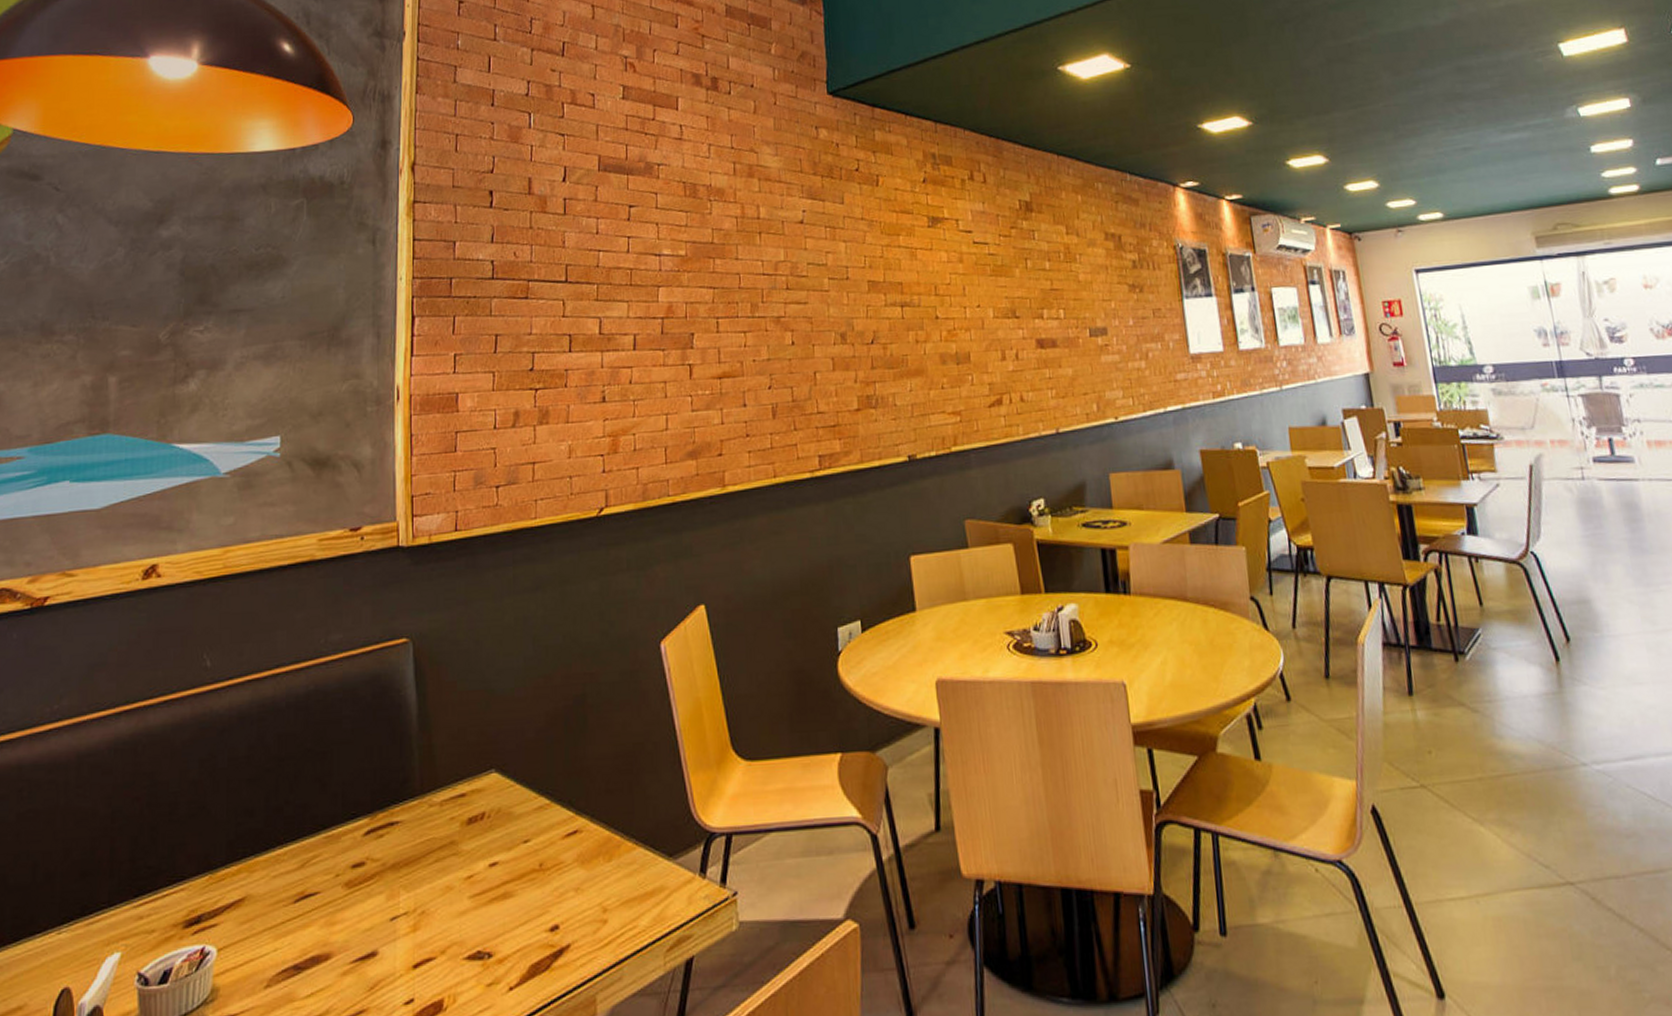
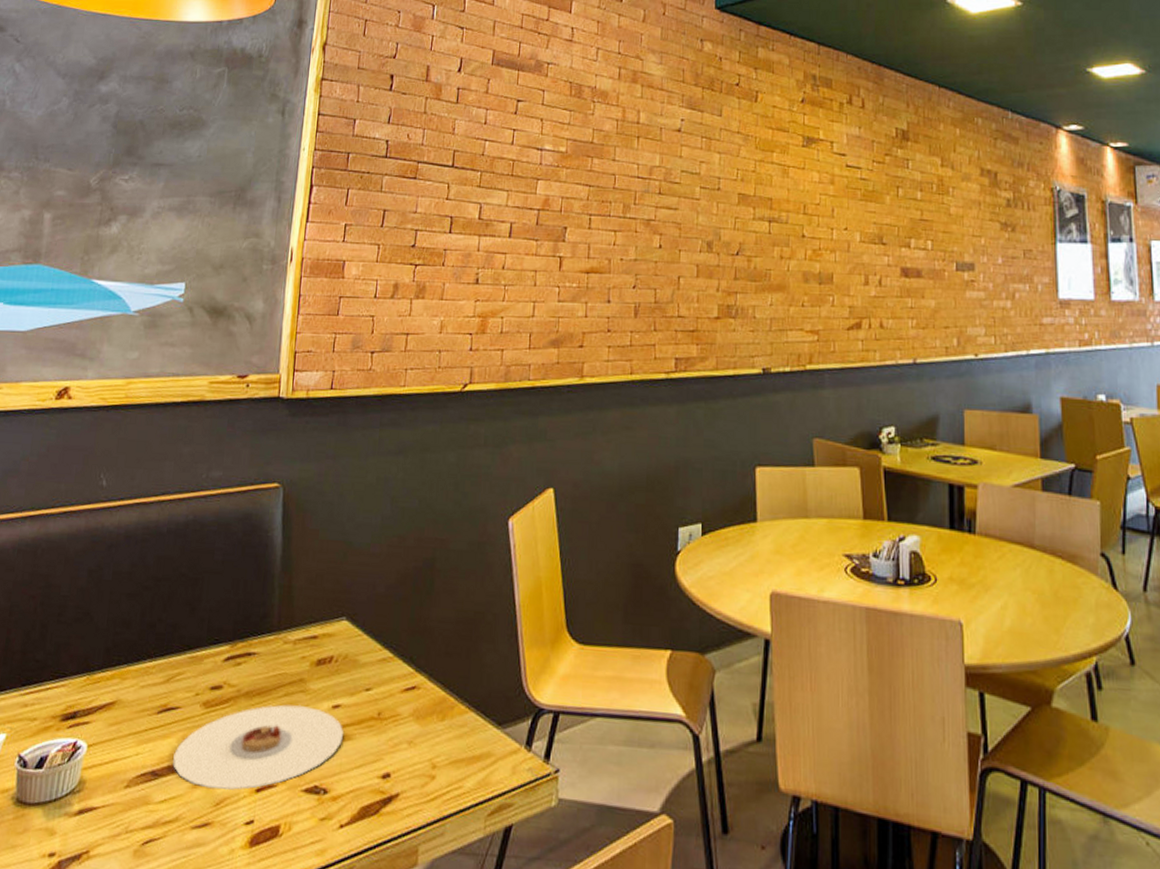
plate: none [317,868,504,974] -> present [173,704,343,791]

